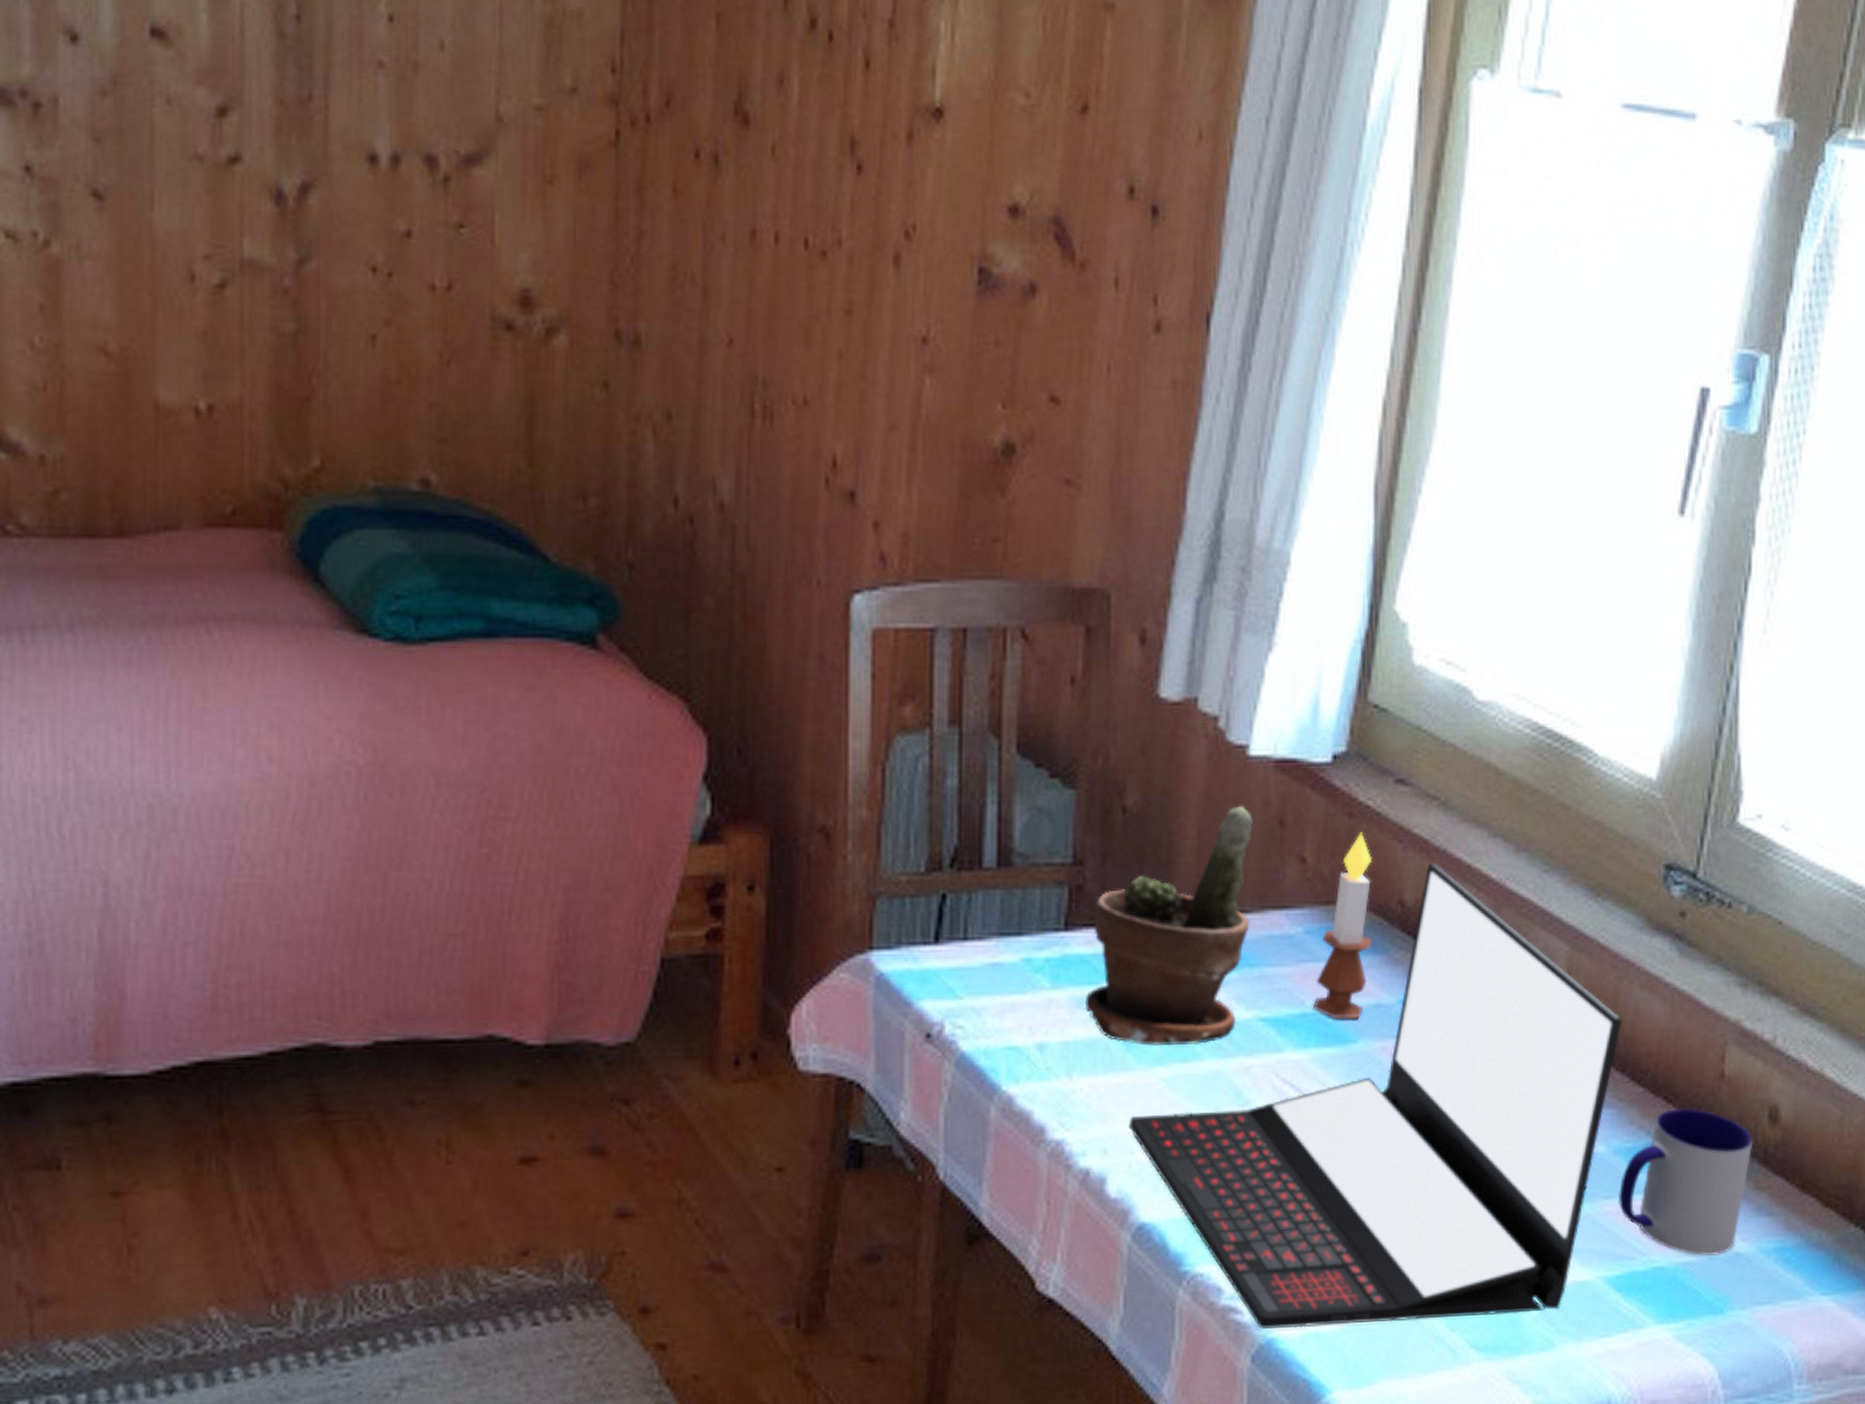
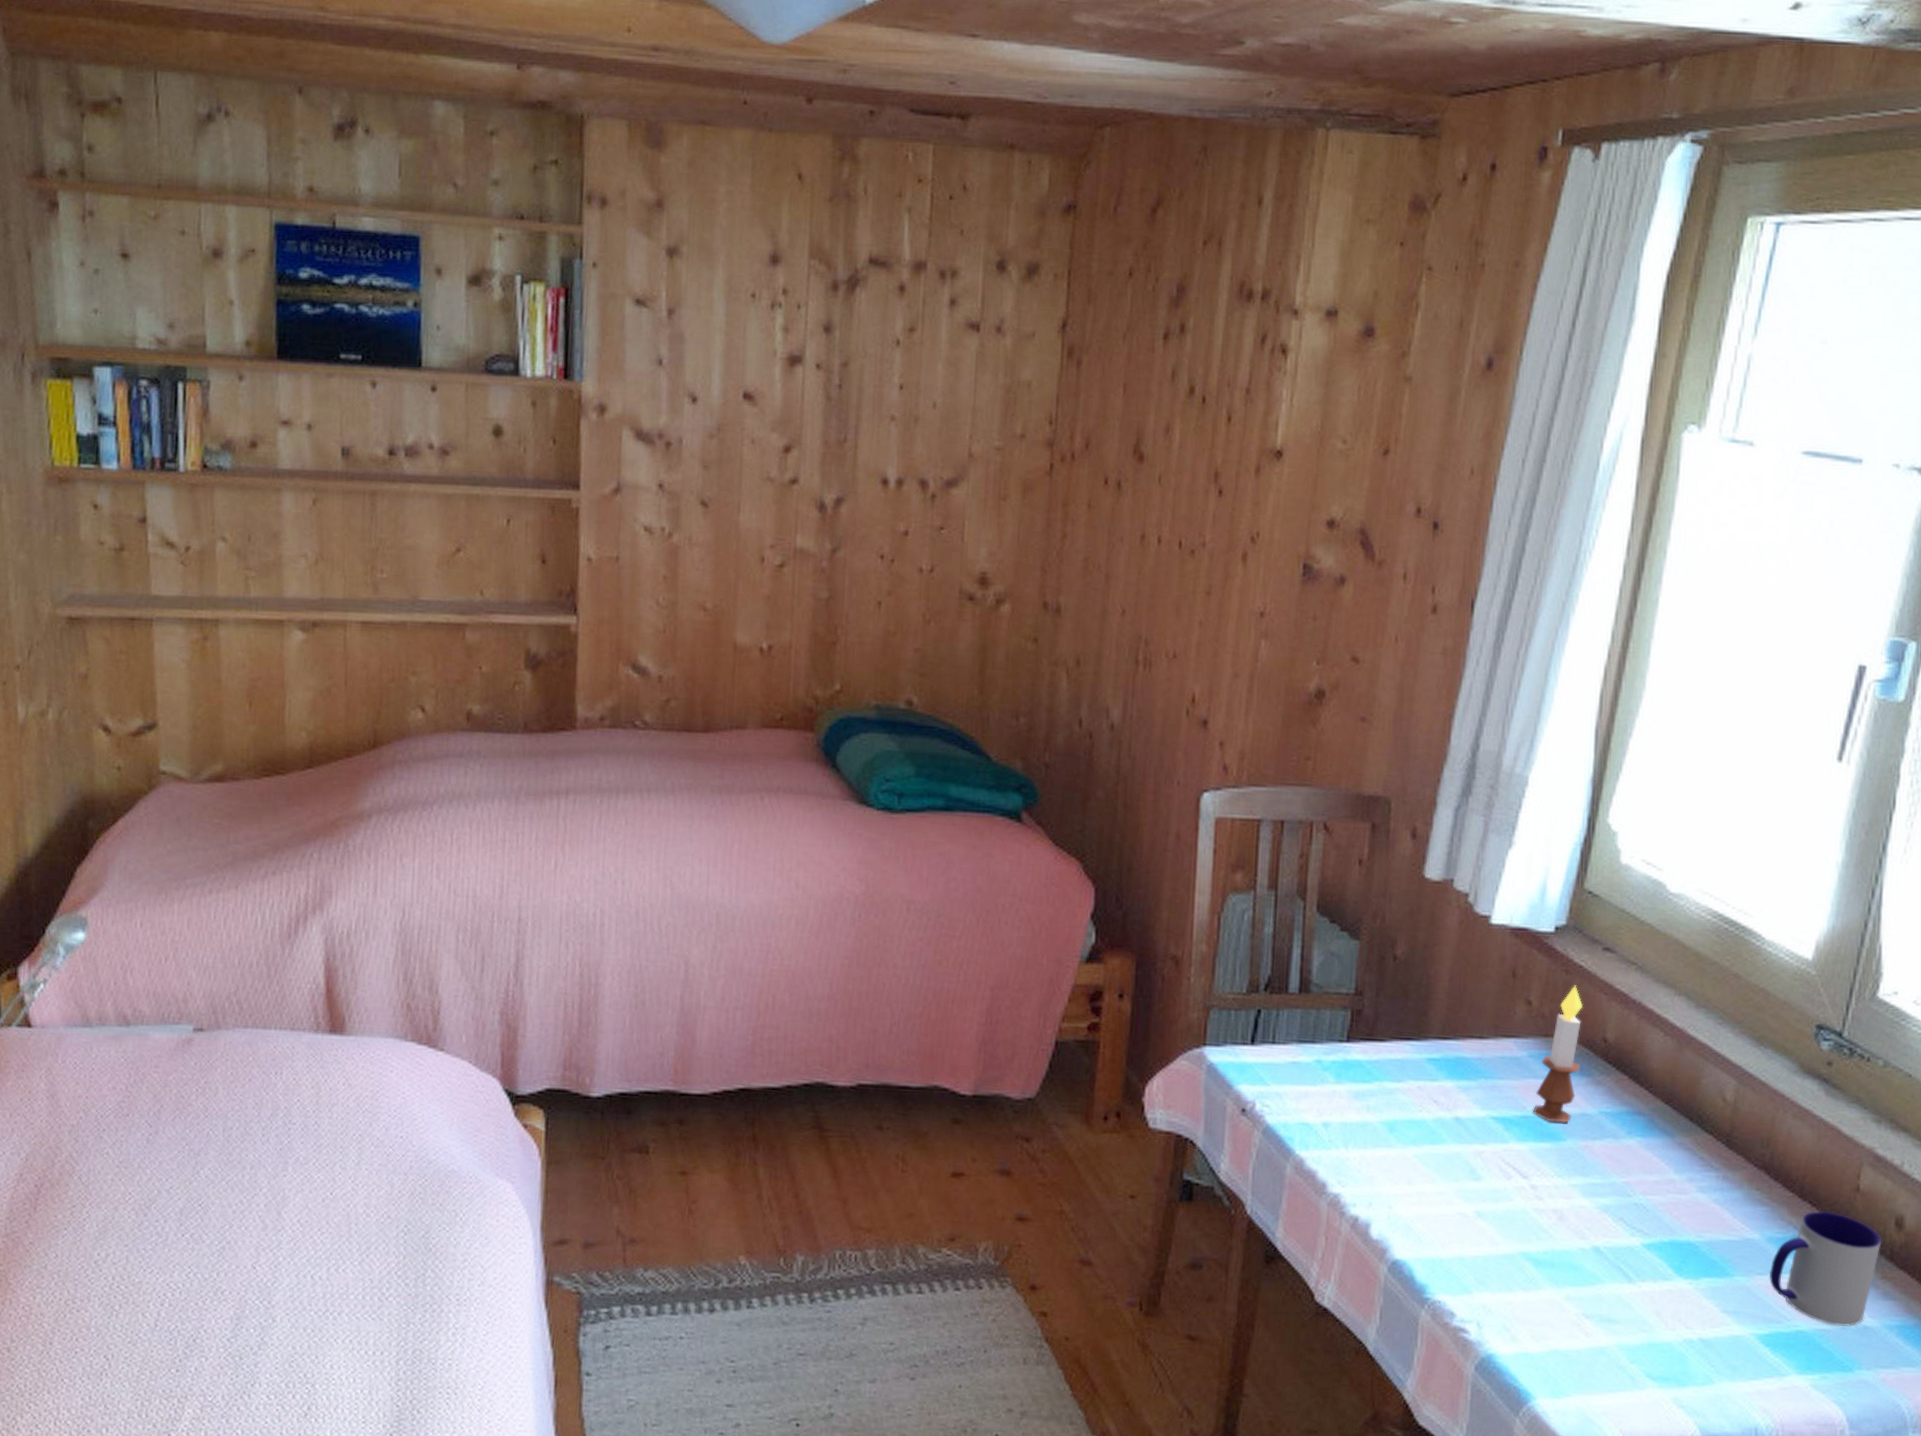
potted plant: present [1084,806,1253,1047] -> none [1359,960,1492,1132]
laptop: present [1128,863,1621,1329] -> none [1388,1011,1777,1355]

